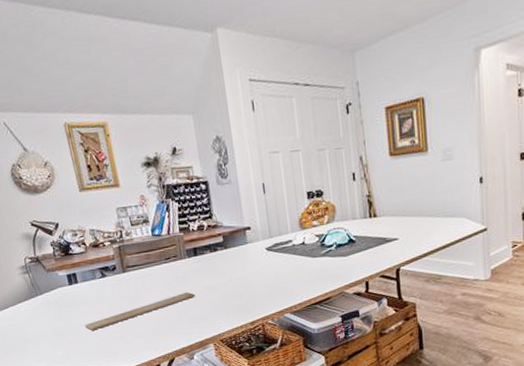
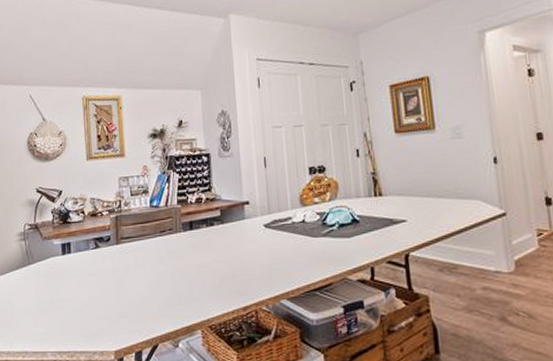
ruler: present [84,291,196,331] -> none [70,268,188,306]

